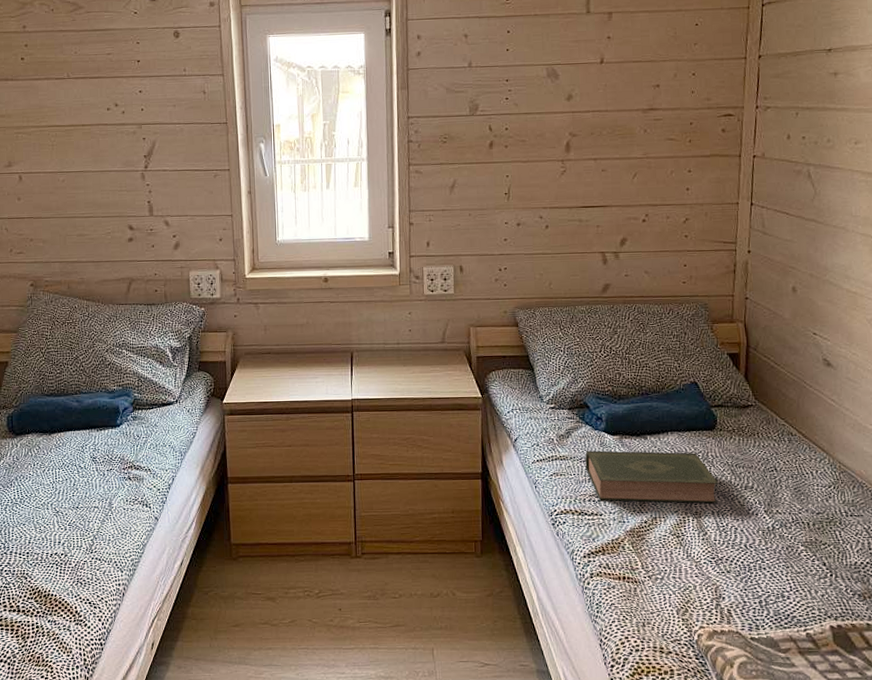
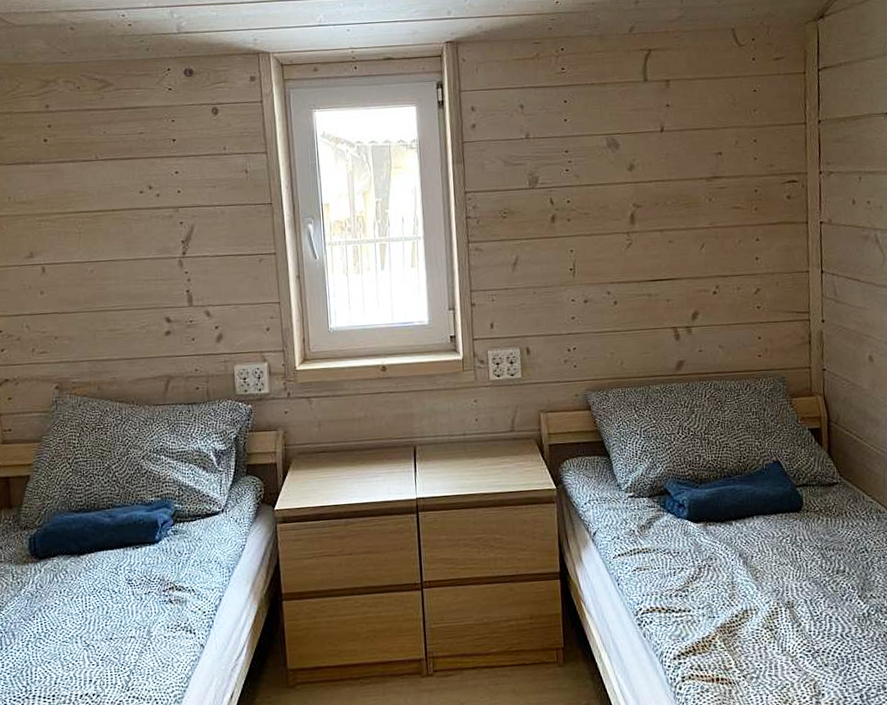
book: present [585,450,719,504] -> none [668,537,810,595]

